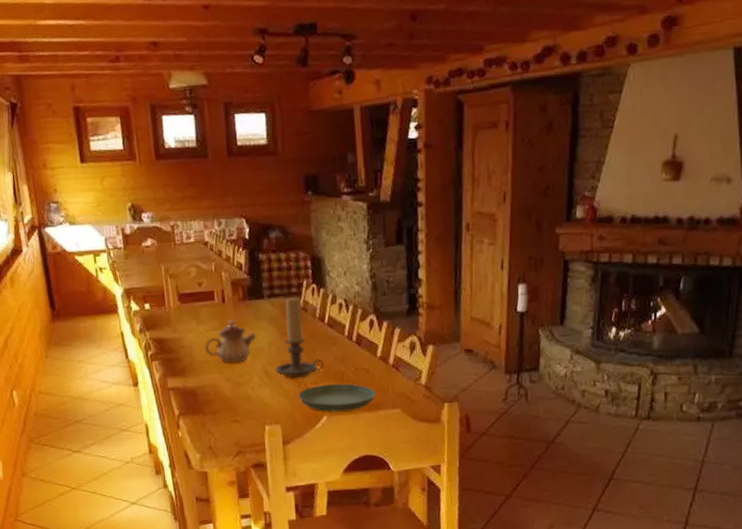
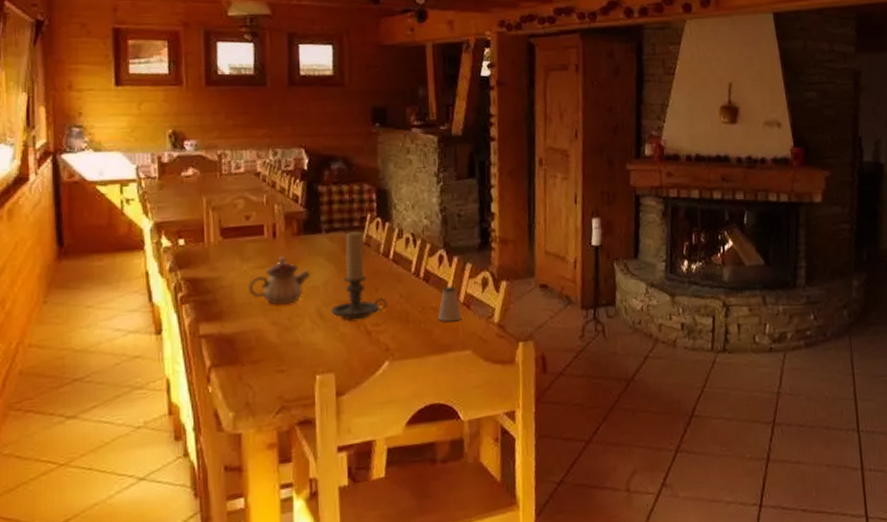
saucer: present [298,383,376,412] -> none [357,324,445,357]
saltshaker: none [370,349,391,383] -> present [438,286,461,322]

